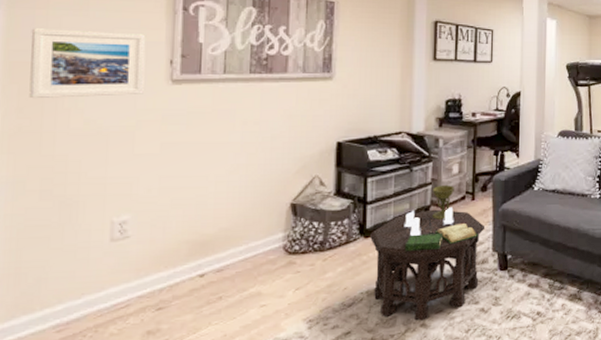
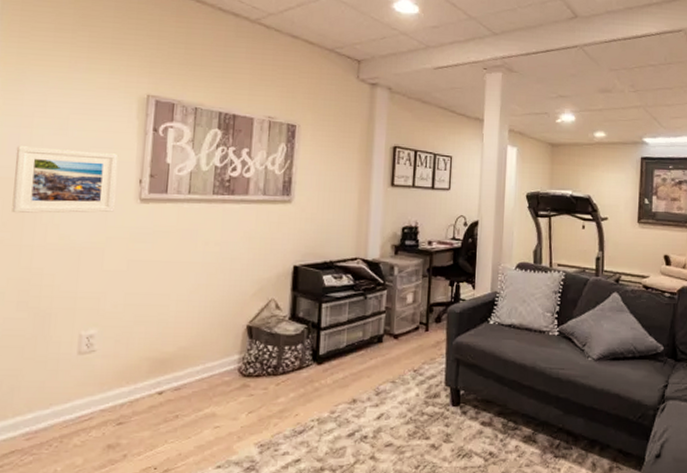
side table: present [369,185,486,321] -> none [322,315,439,453]

